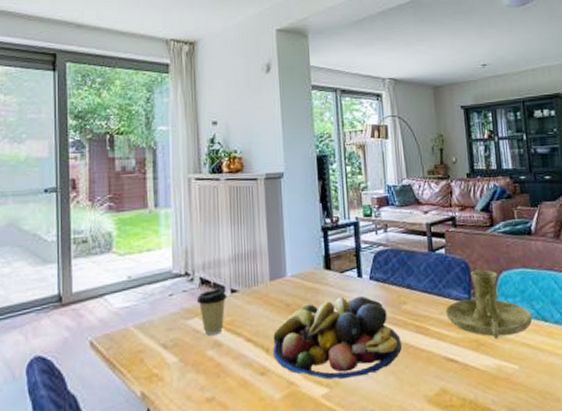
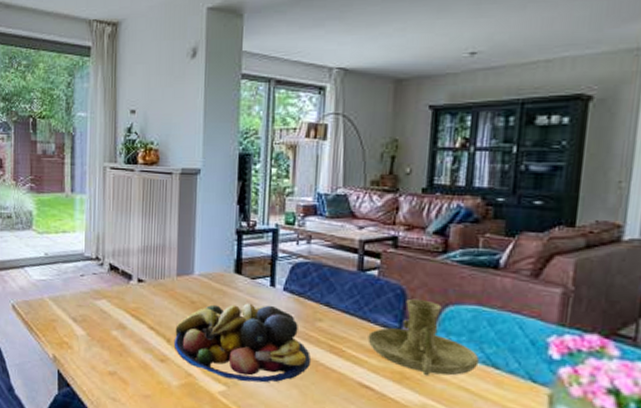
coffee cup: present [196,288,228,336] -> none [105,275,134,318]

